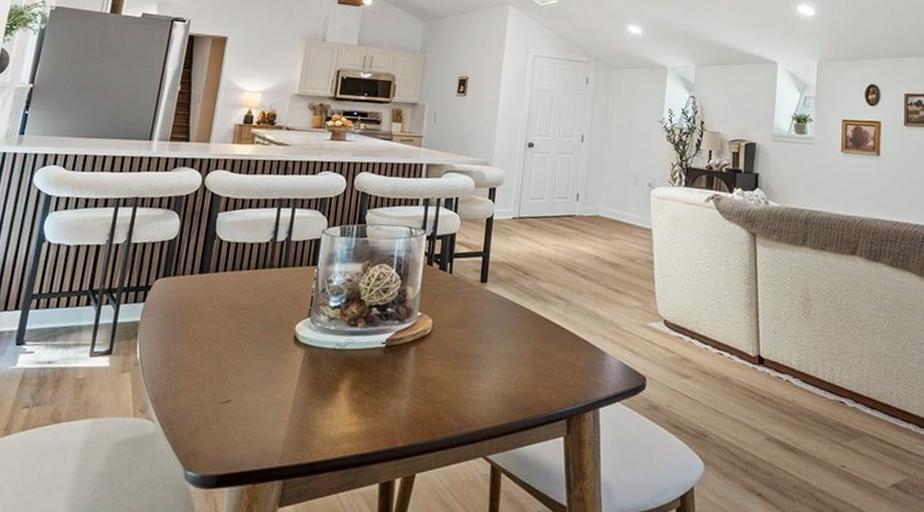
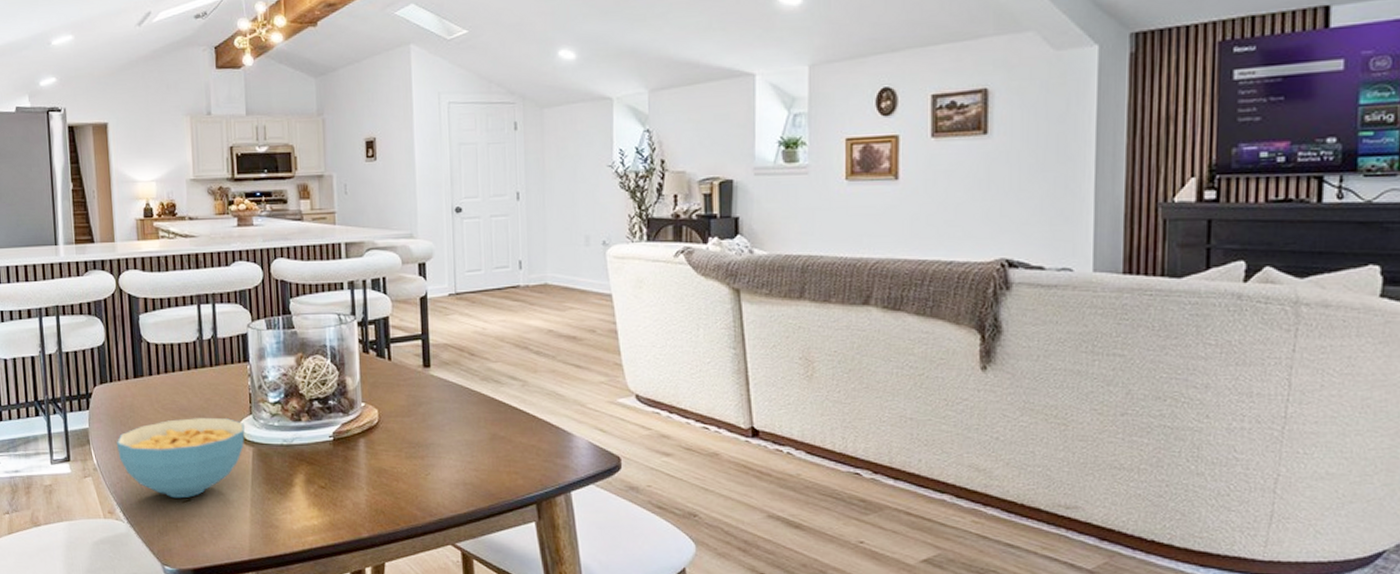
cereal bowl: none [164,317,301,399] -> present [116,418,245,499]

